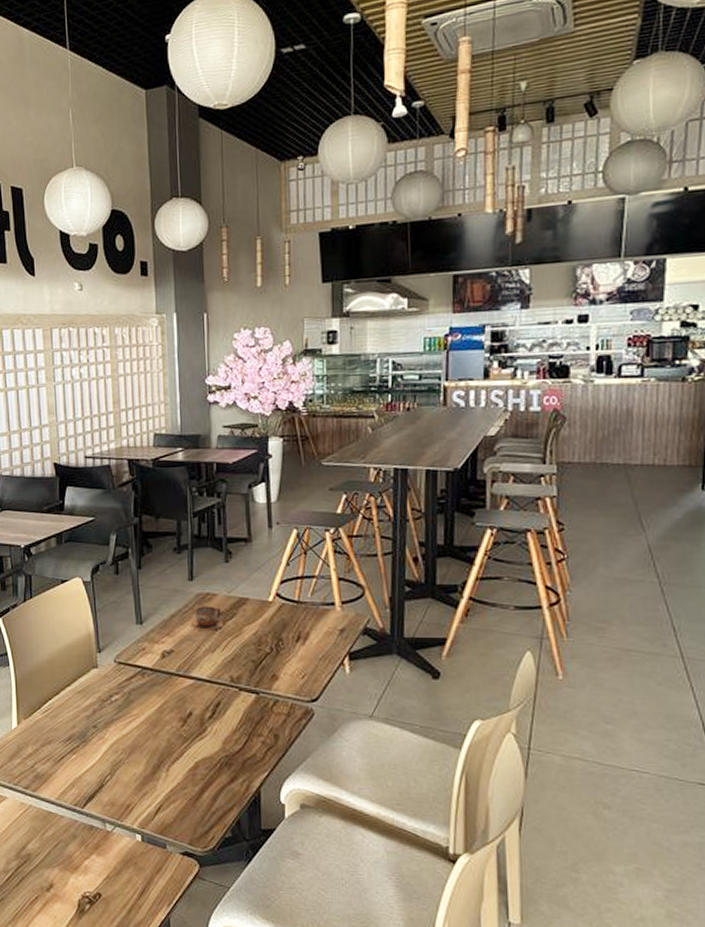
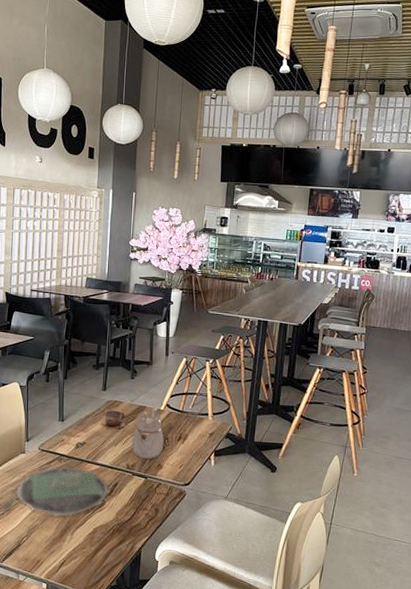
plate: none [90,683,210,748] -> present [15,467,109,517]
teapot: none [234,599,277,669] -> present [131,407,164,460]

